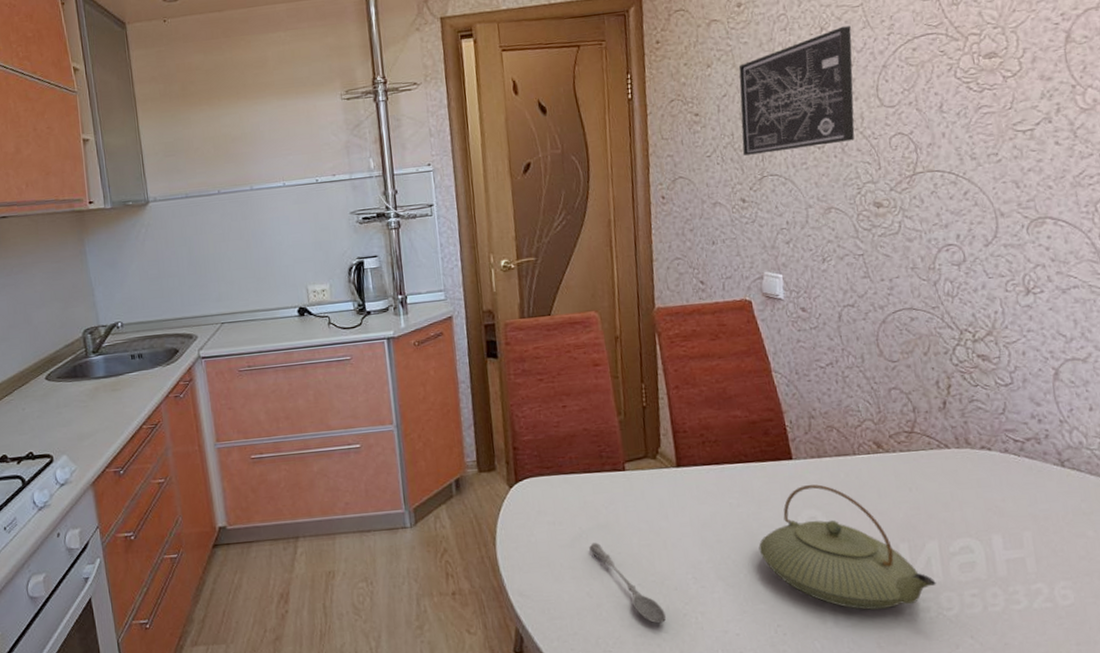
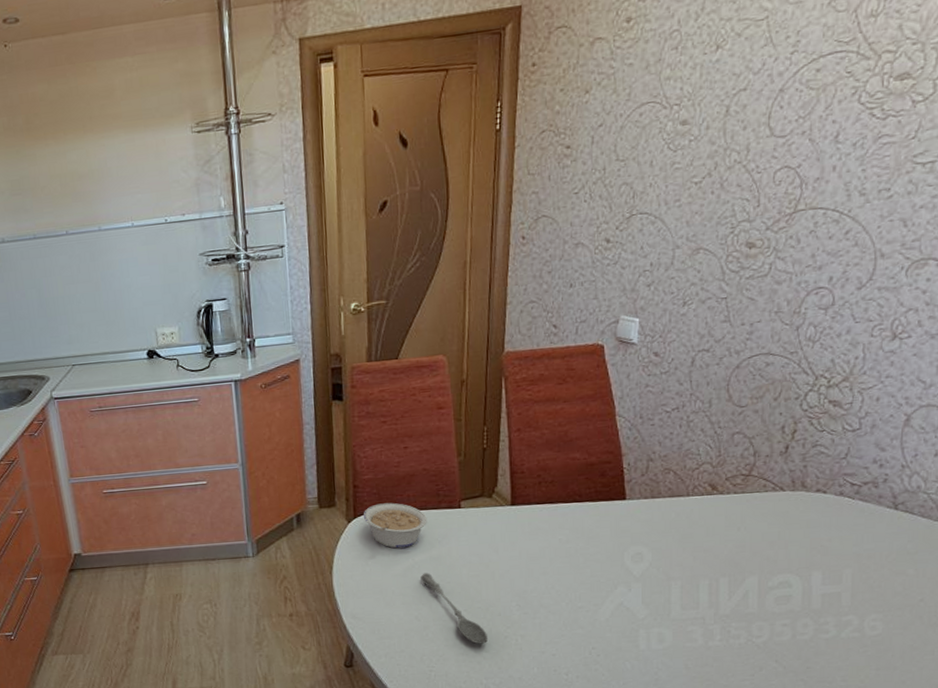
legume: none [524,465,592,516] -> present [363,502,427,548]
wall art: present [738,25,855,156] -> none [614,43,750,192]
teapot: present [758,484,936,610] -> none [583,523,750,636]

